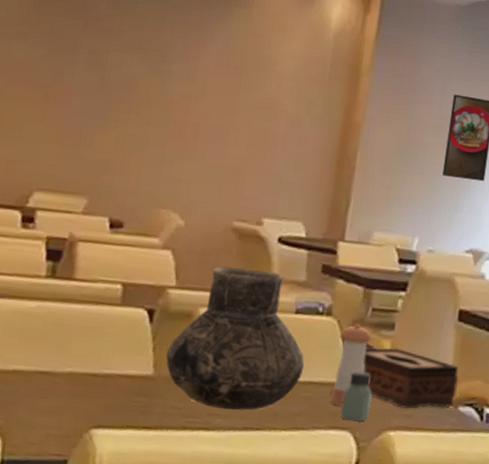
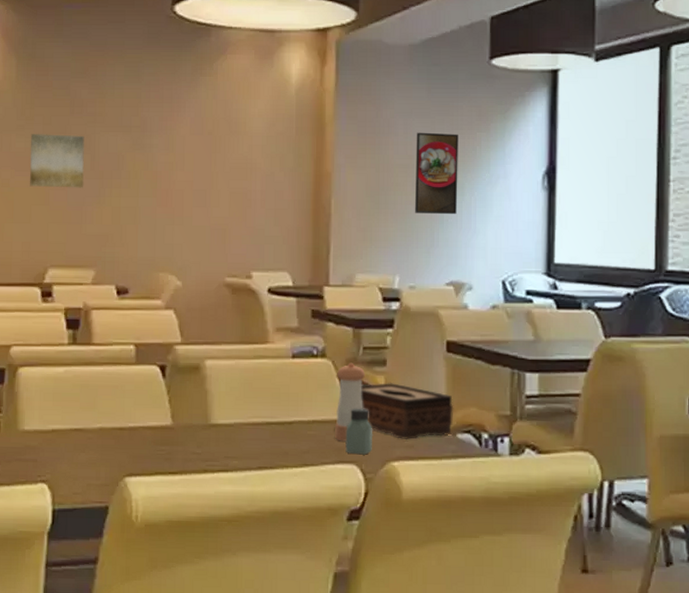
wall art: none [25,43,96,109] -> present [30,134,85,188]
vase: present [165,266,305,411] -> none [180,320,307,452]

